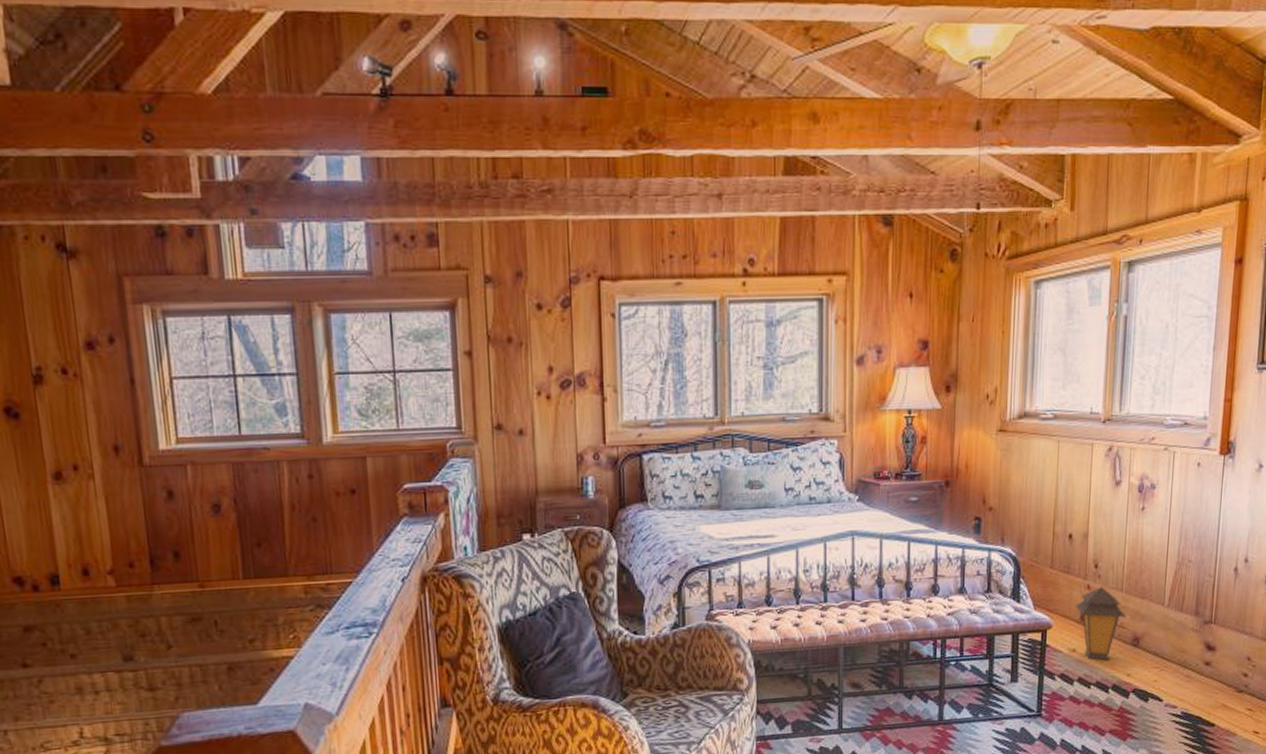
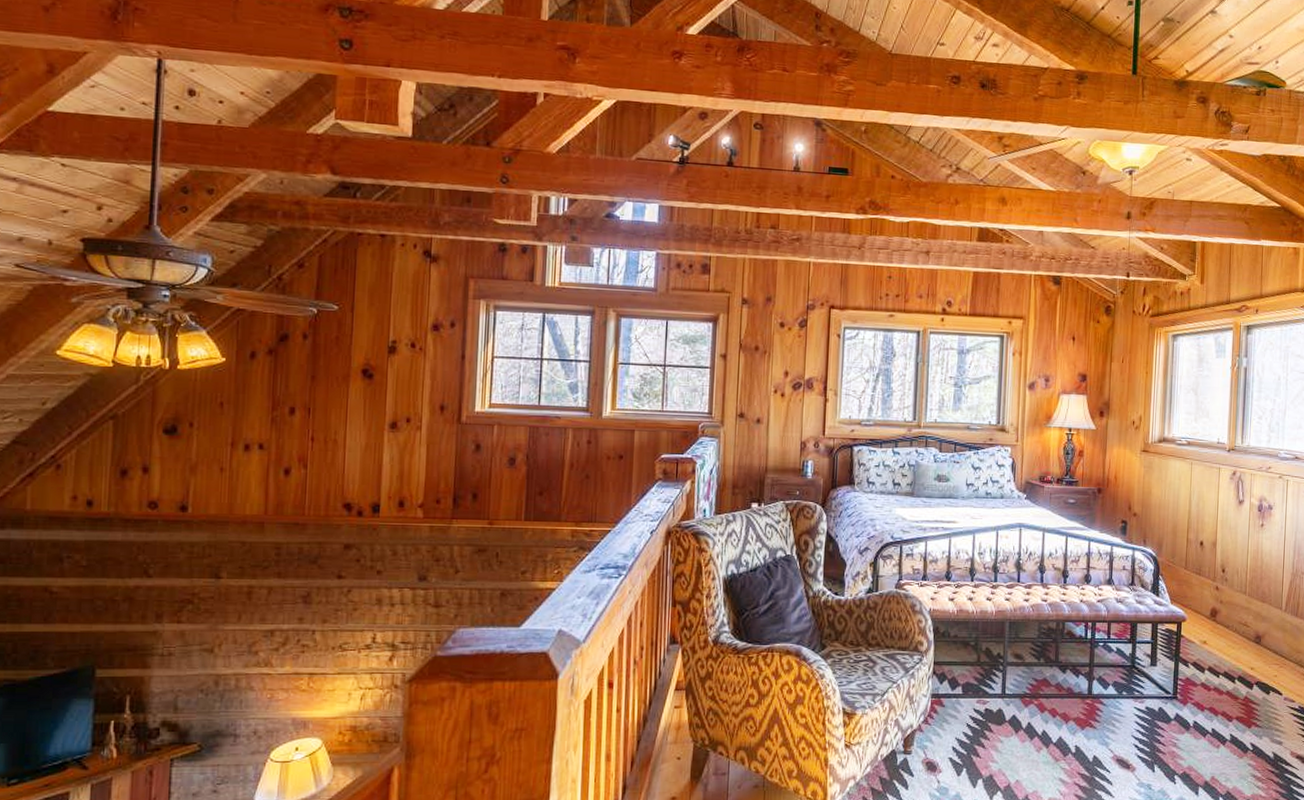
lantern: present [1076,587,1127,661] -> none [1206,589,1250,654]

